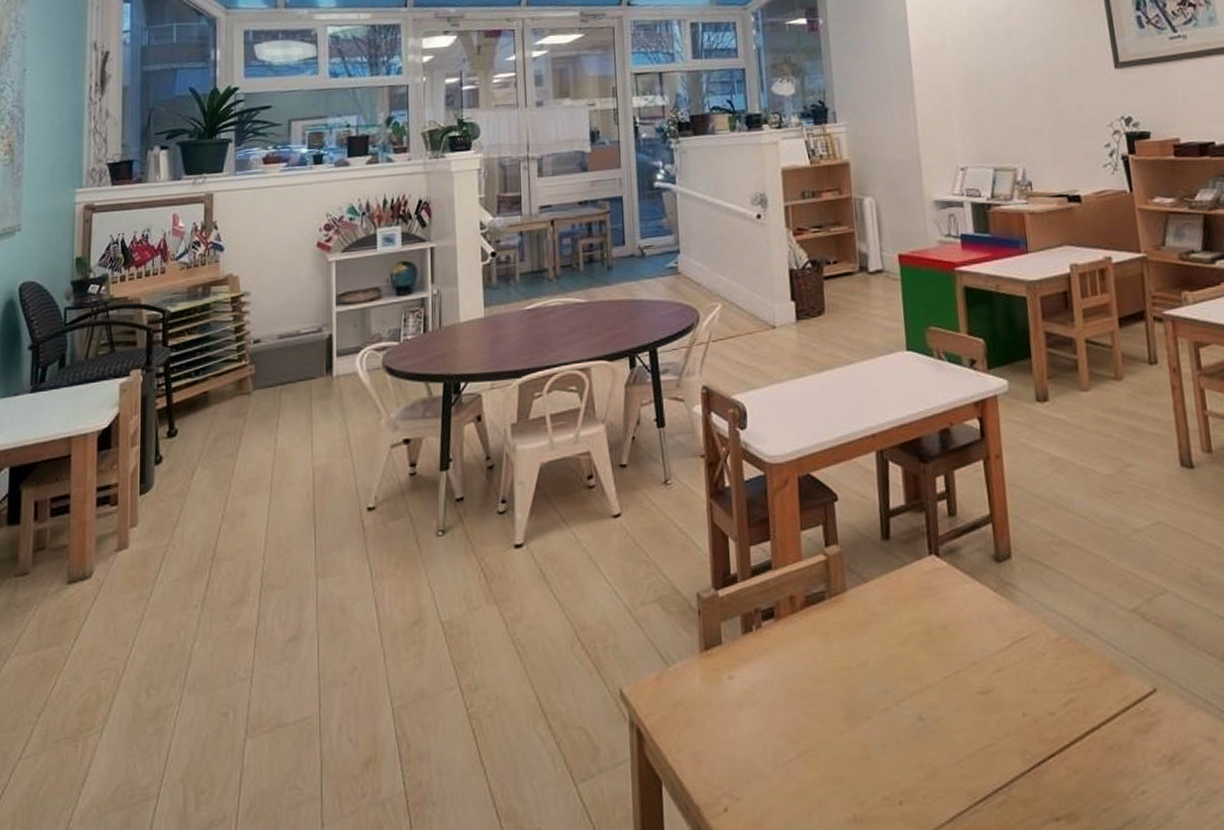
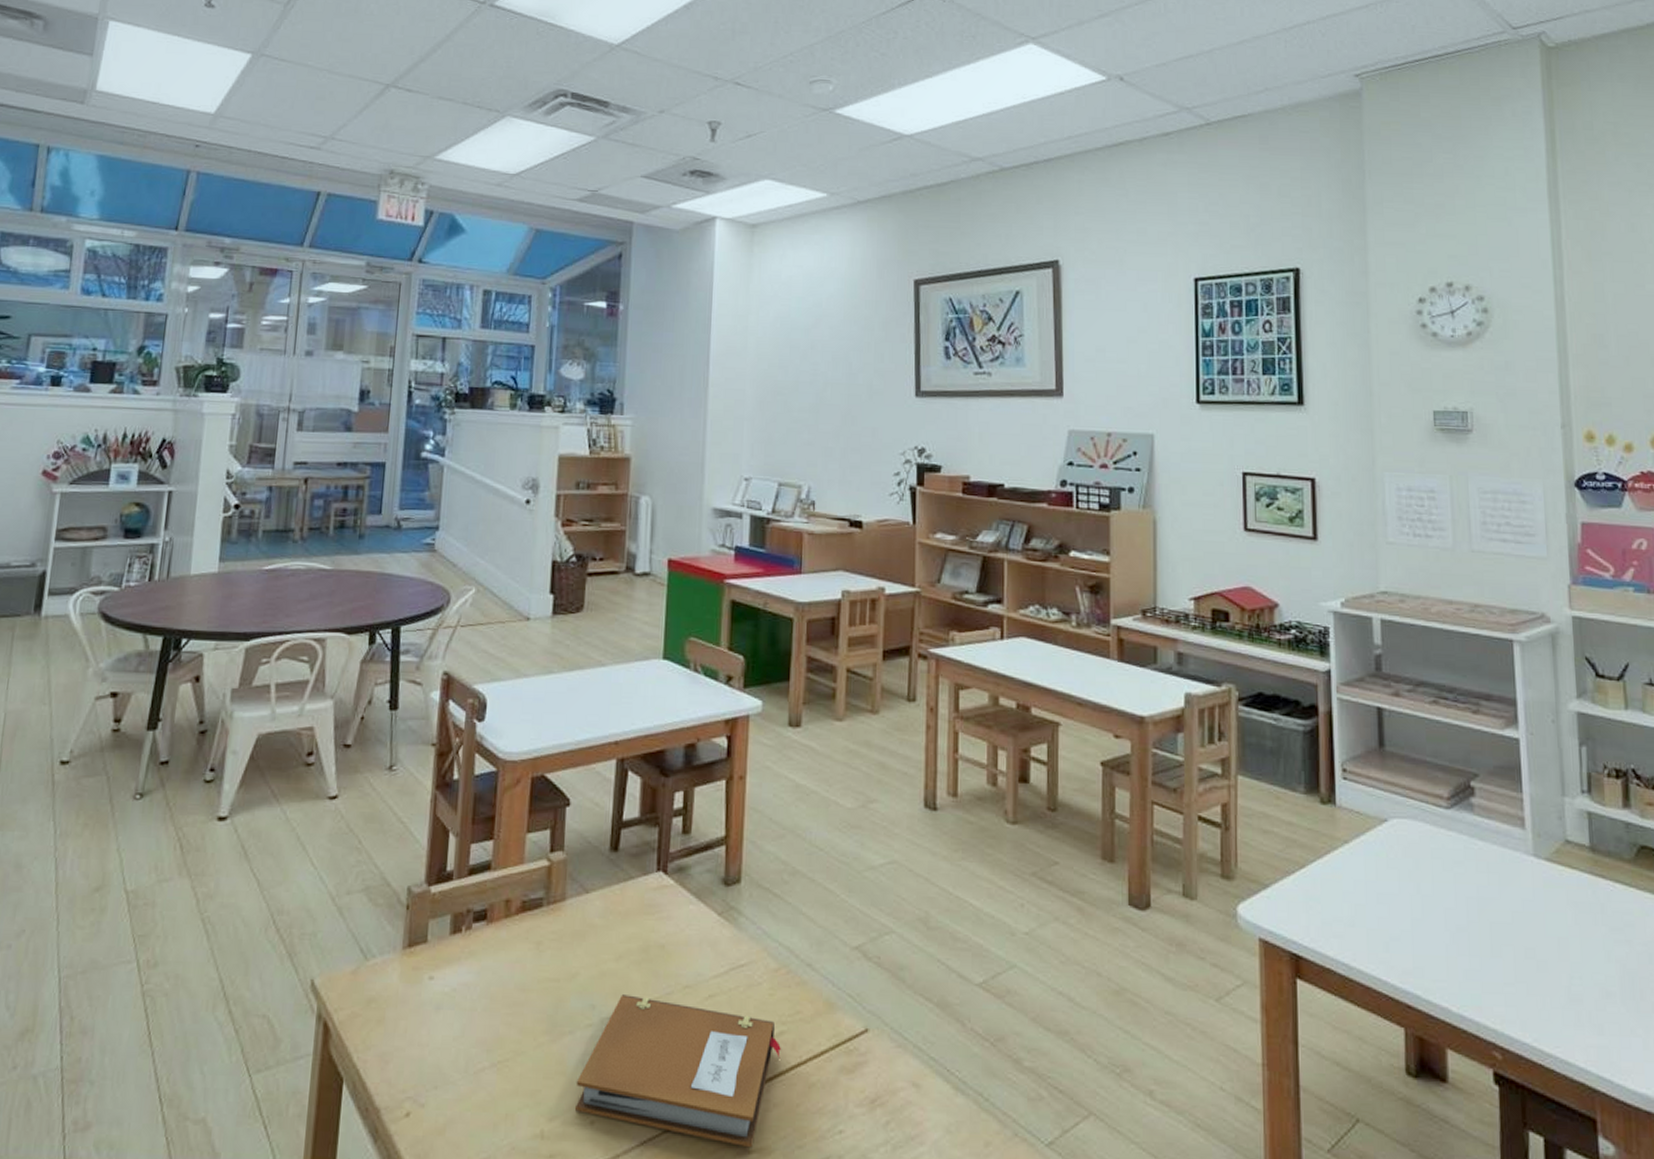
notebook: none [881,676,1074,815] -> present [575,994,781,1148]

